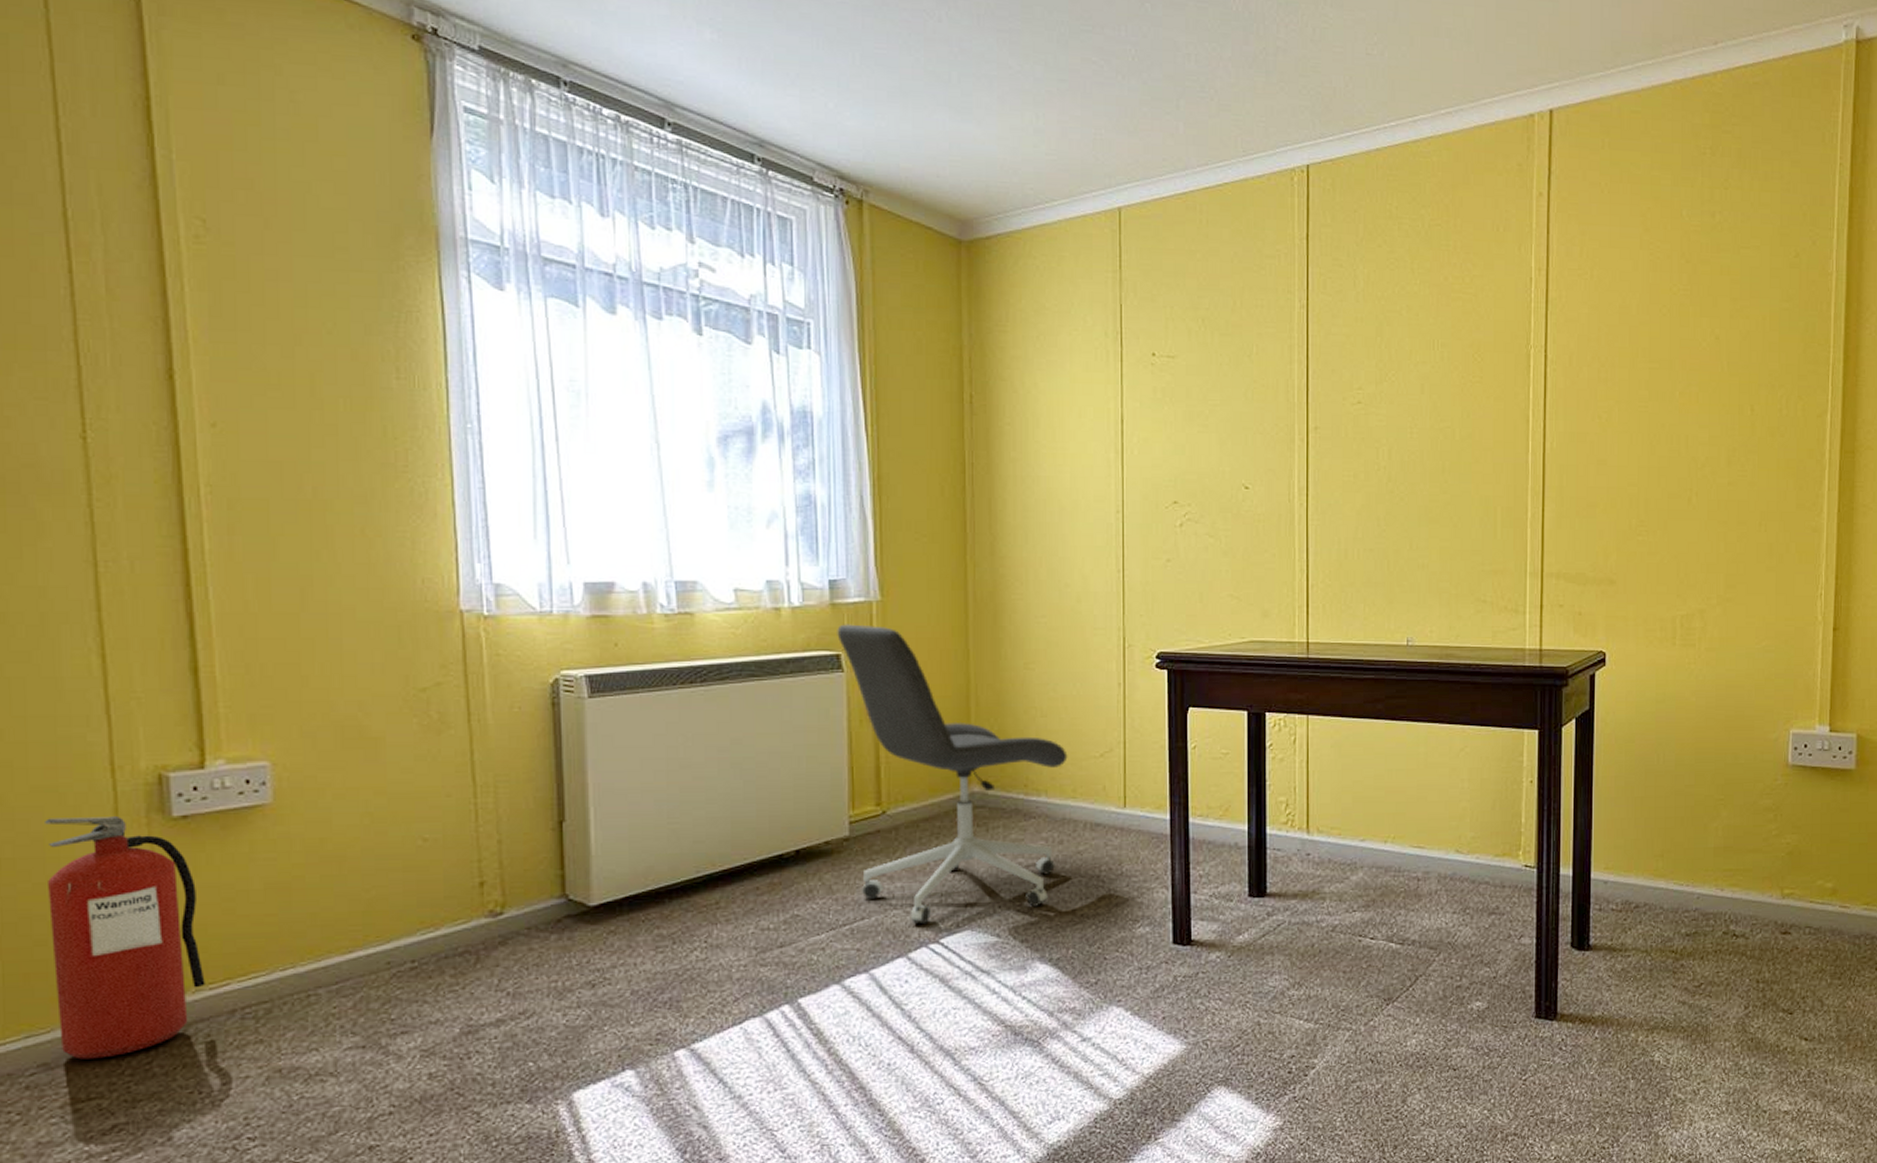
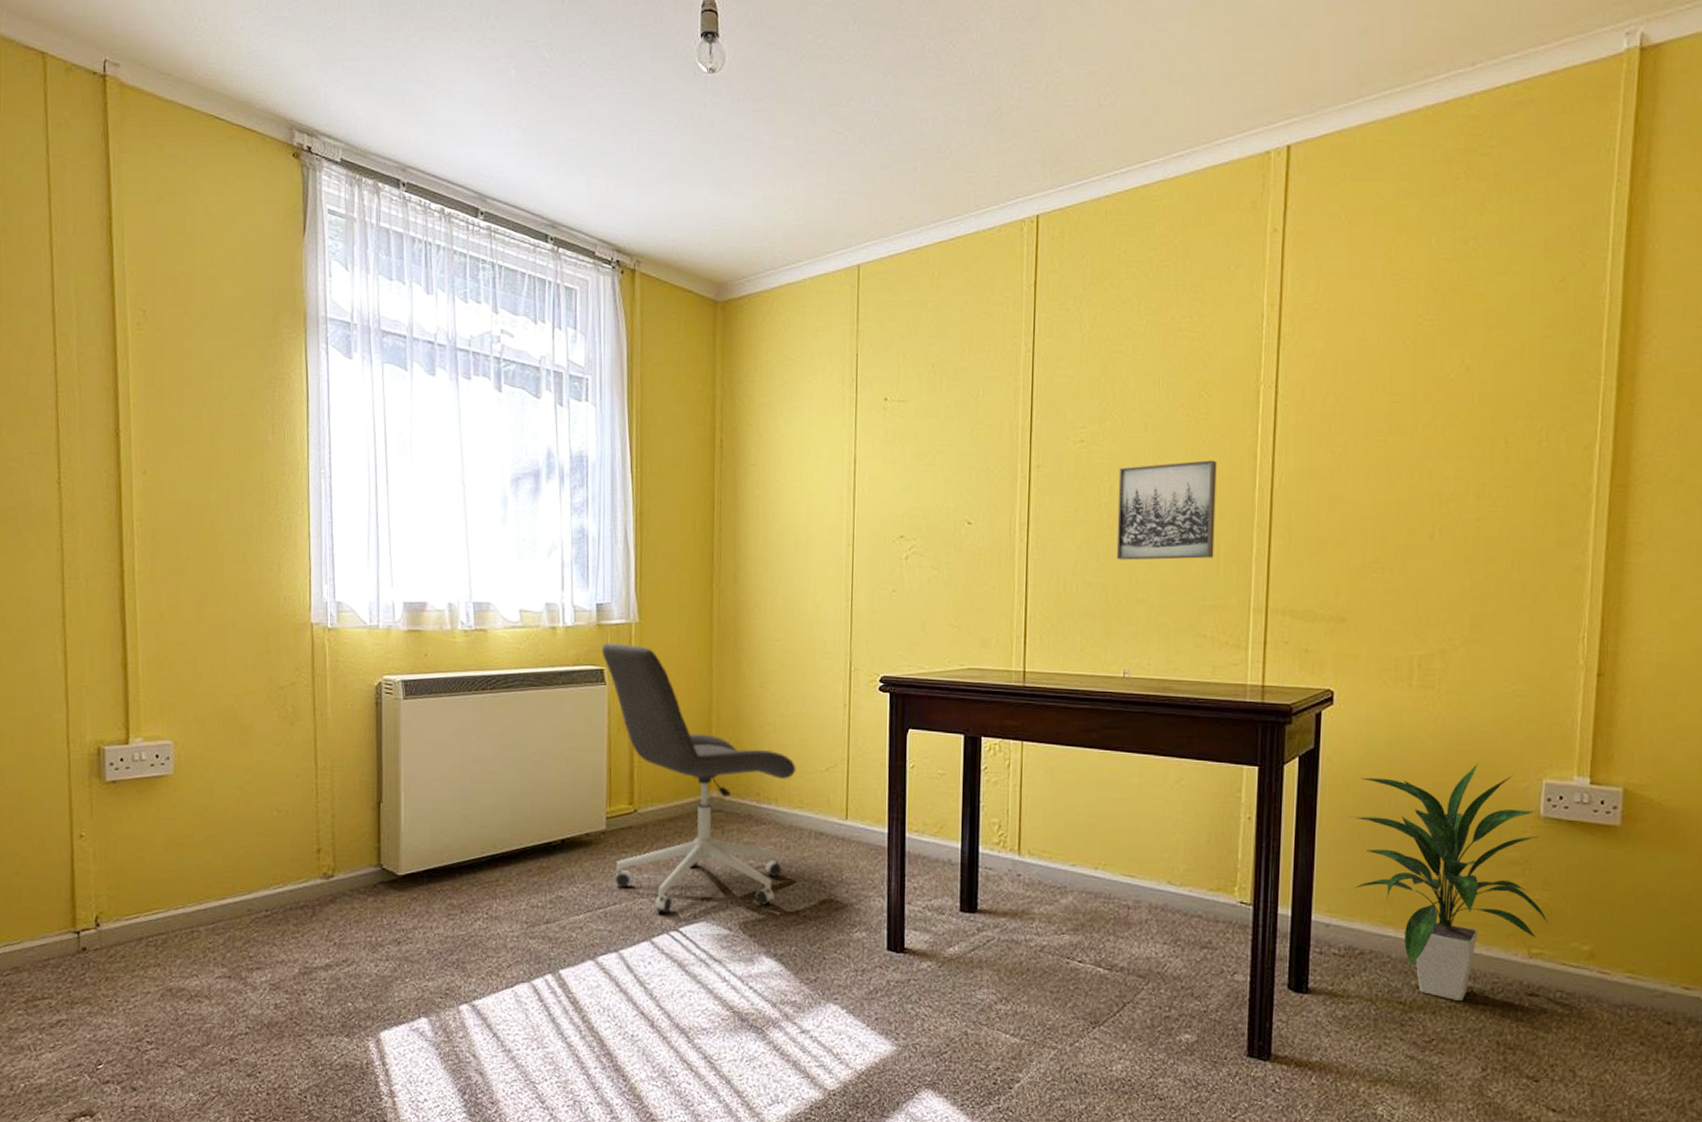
fire extinguisher: present [45,815,205,1060] -> none [22,777,123,967]
wall art: none [1396,424,1492,526] -> present [1116,460,1217,560]
indoor plant: none [1622,717,1798,945] -> present [1348,763,1549,1002]

